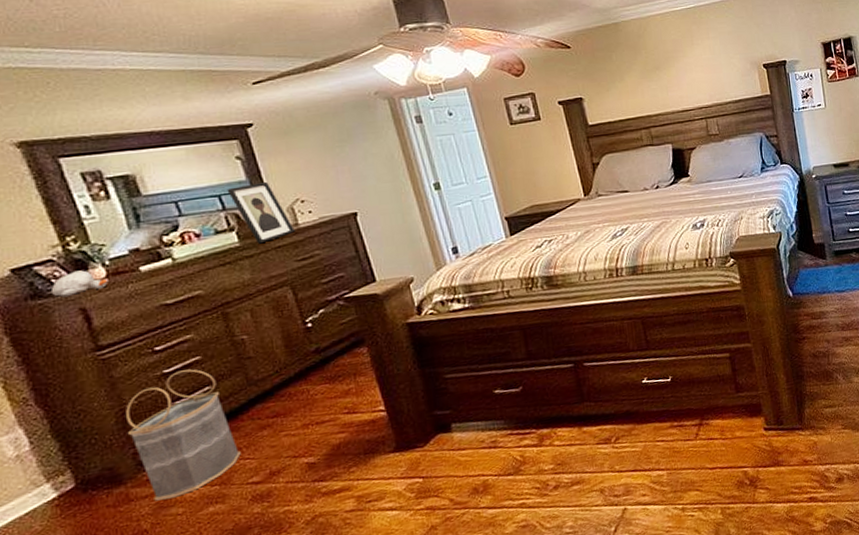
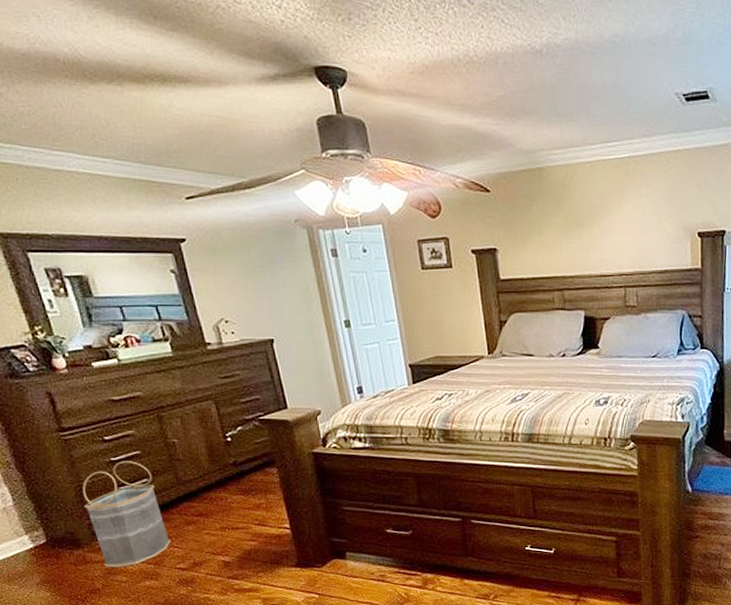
decorative figurine: present [50,270,108,298] -> none [24,358,68,381]
picture frame: present [227,182,295,244] -> none [162,298,219,357]

